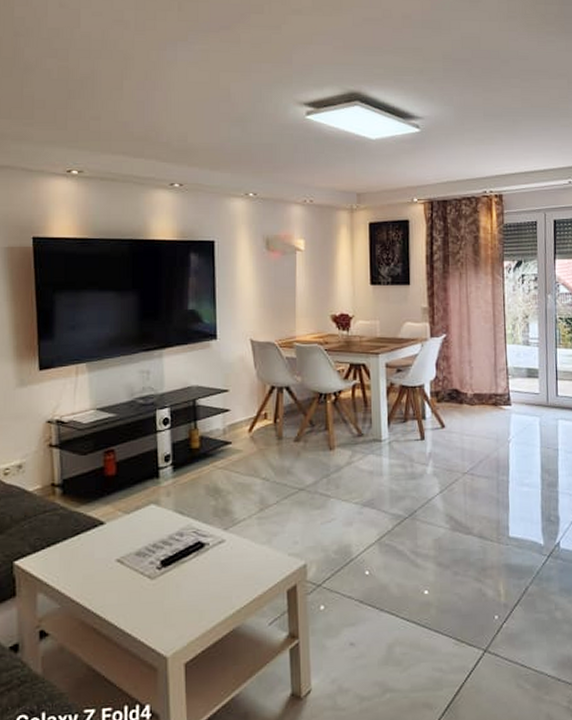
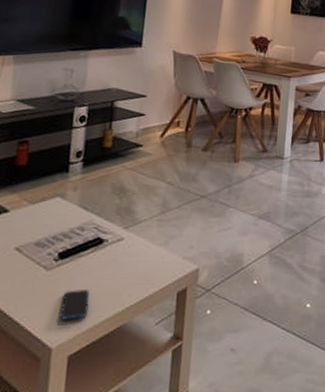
smartphone: none [171,594,198,628] -> present [60,288,89,320]

